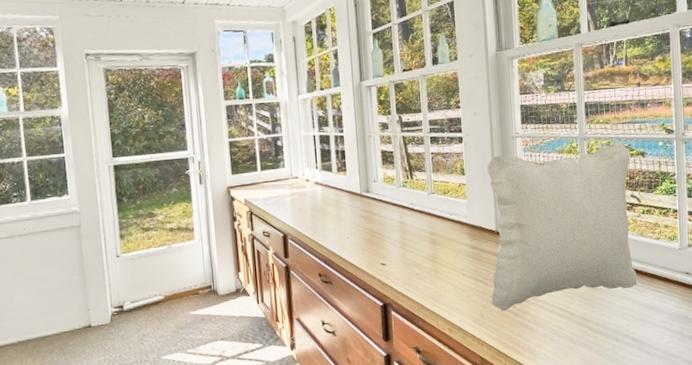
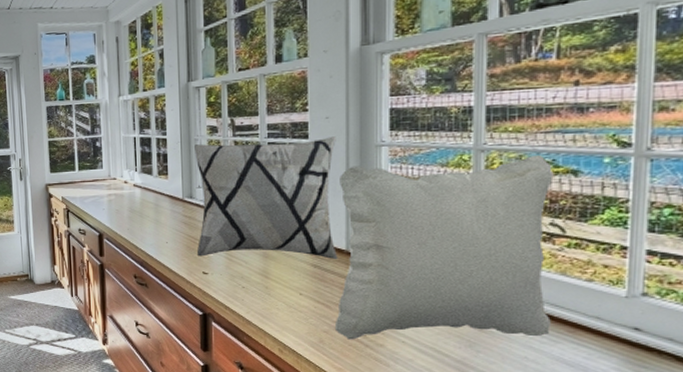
decorative pillow: none [369,130,491,249] -> present [194,136,338,260]

